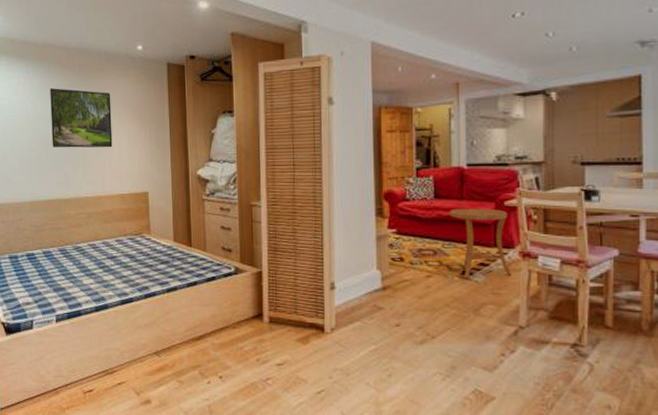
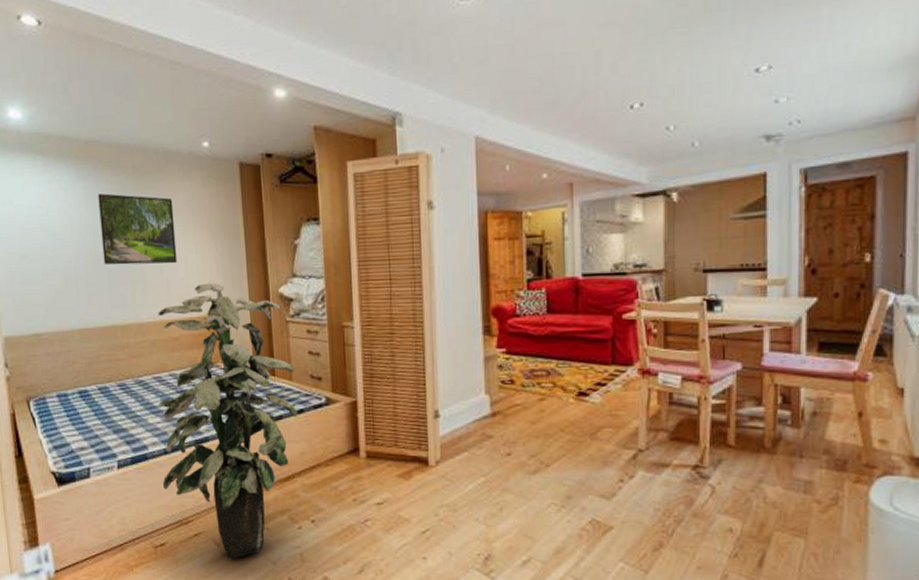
indoor plant: none [92,164,210,407] -> present [158,282,298,559]
side table: present [449,208,511,279] -> none [563,322,630,401]

